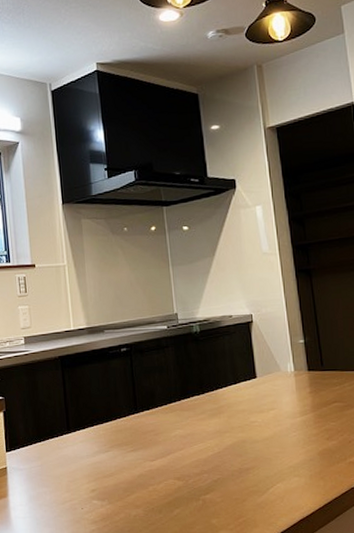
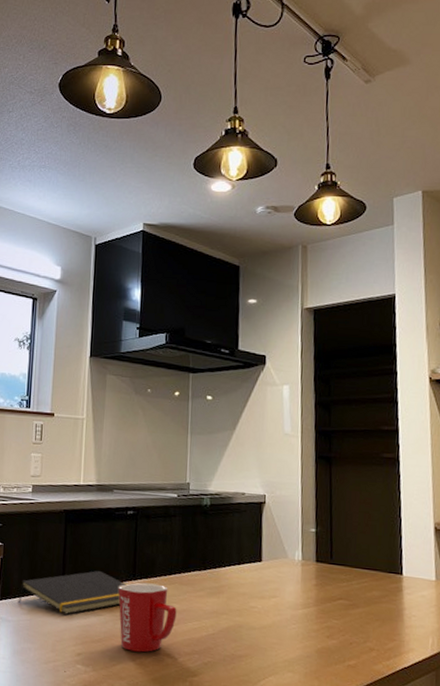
notepad: none [27,409,130,455] -> present [18,570,127,615]
mug: none [122,414,182,480] -> present [118,582,177,653]

